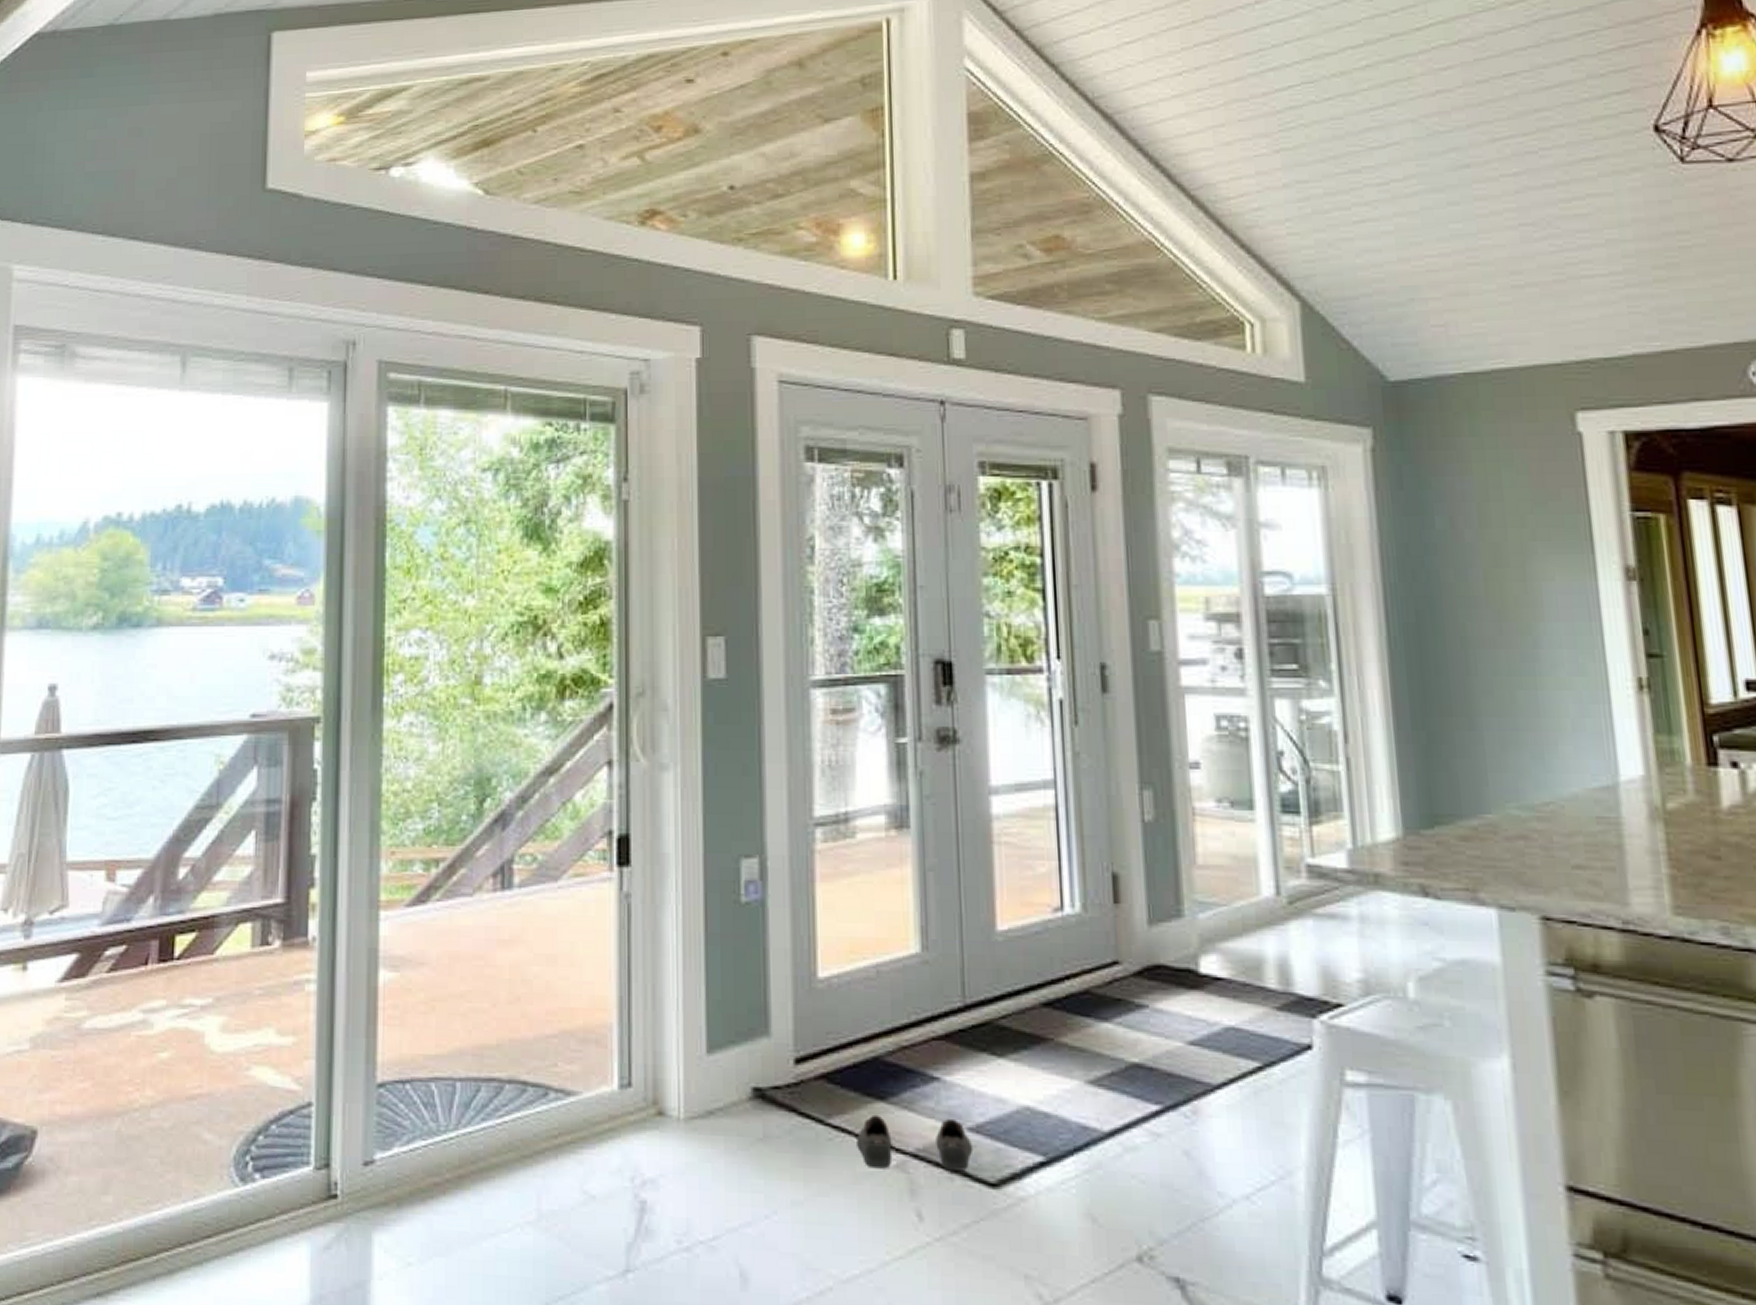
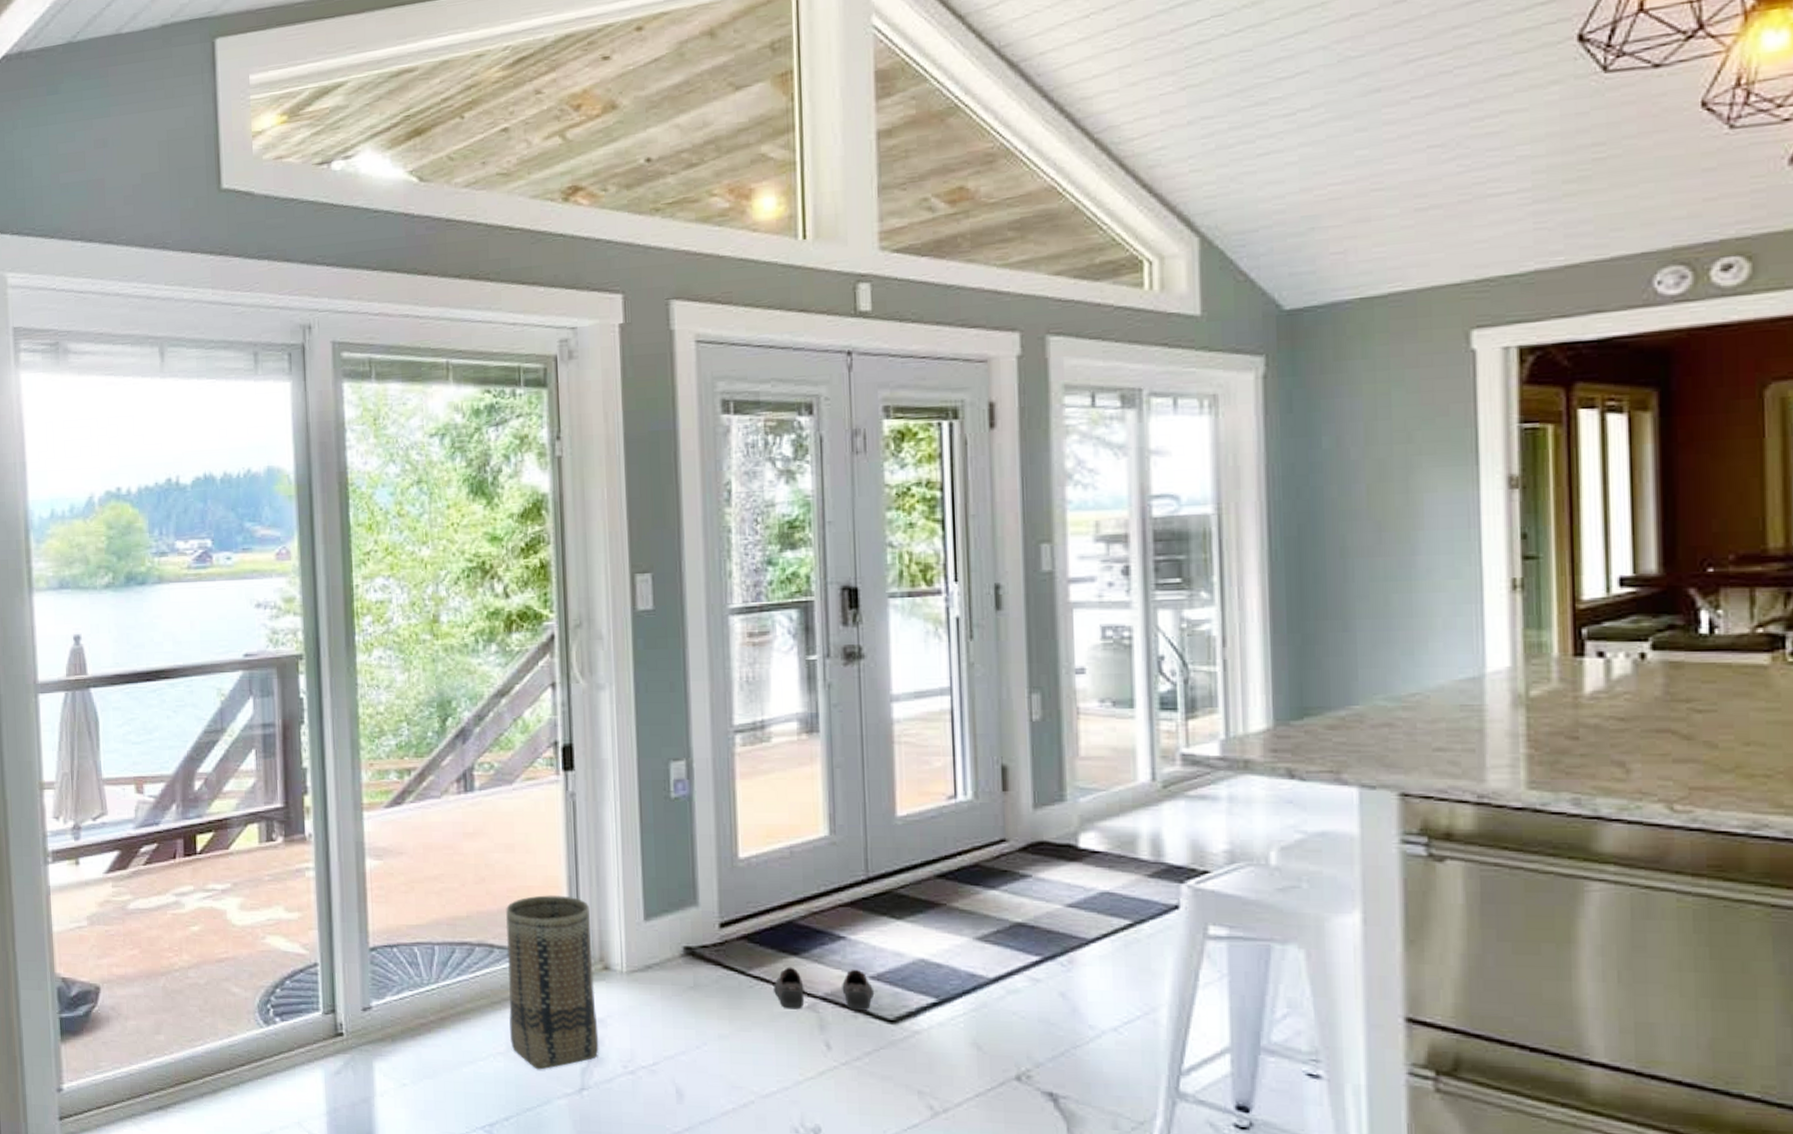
basket: none [542,1019,649,1246] -> present [505,895,599,1070]

